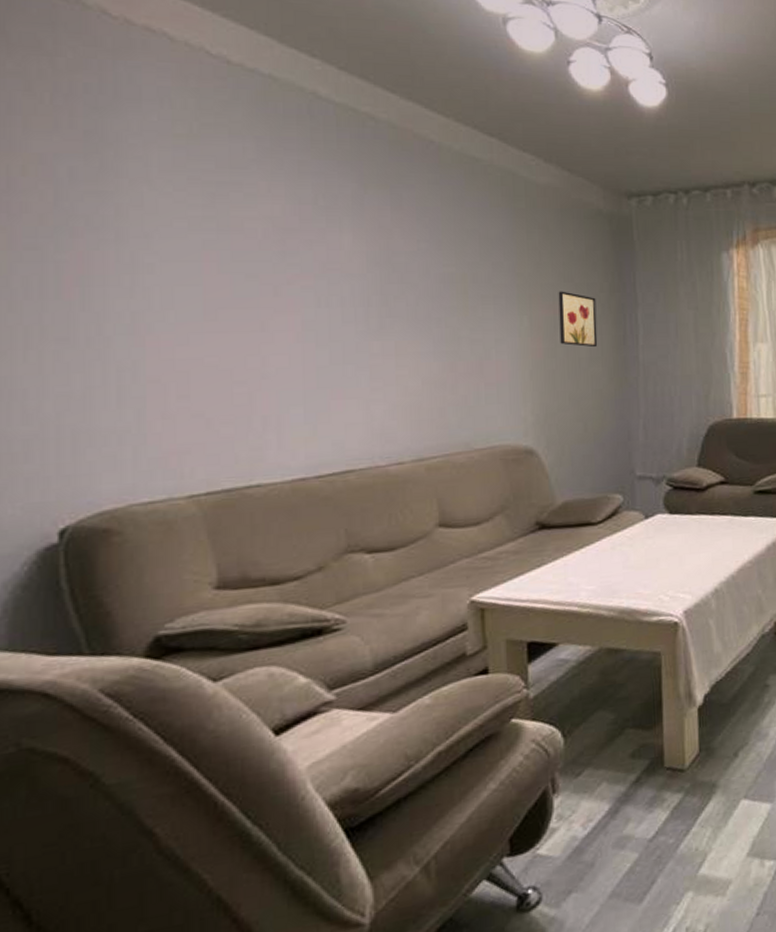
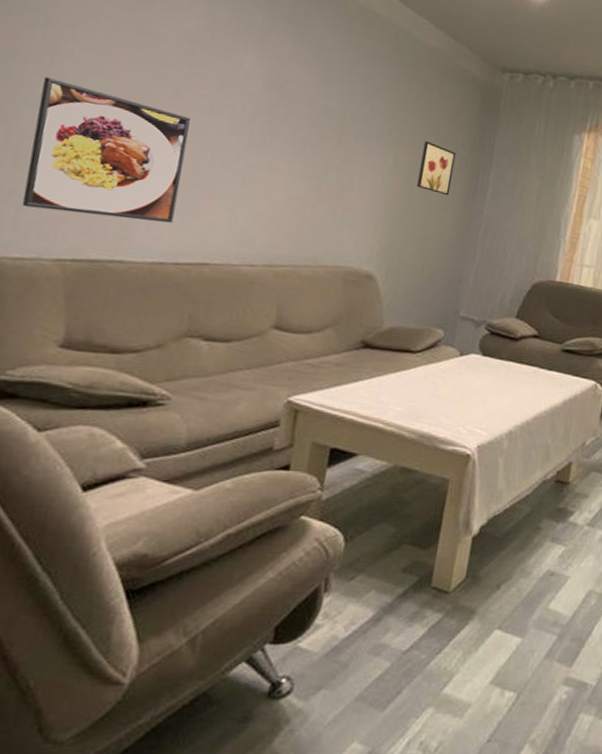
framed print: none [128,299,304,446] -> present [22,76,191,223]

